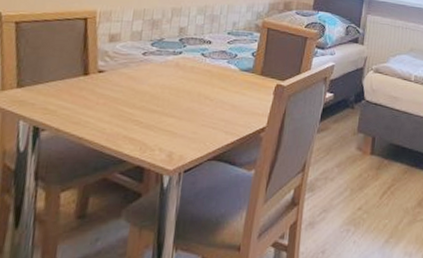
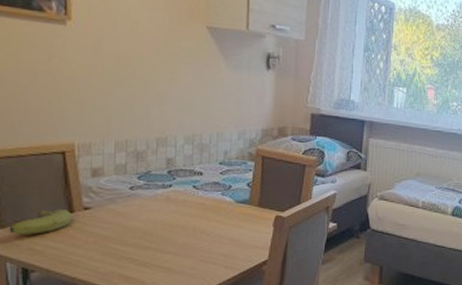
fruit: none [26,70,87,95] -> present [9,209,73,234]

